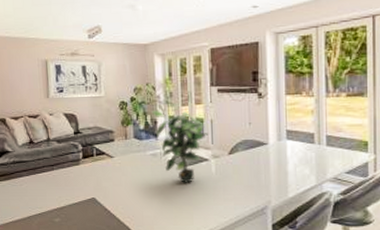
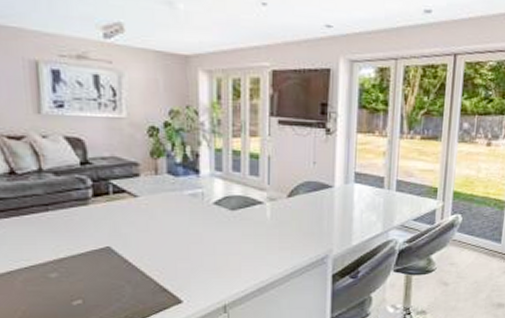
potted plant: present [151,108,209,183] -> none [192,139,265,229]

